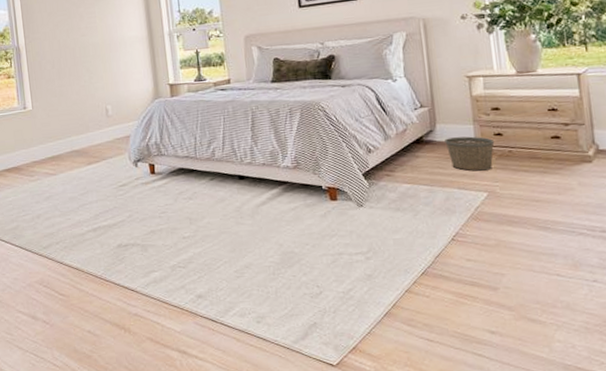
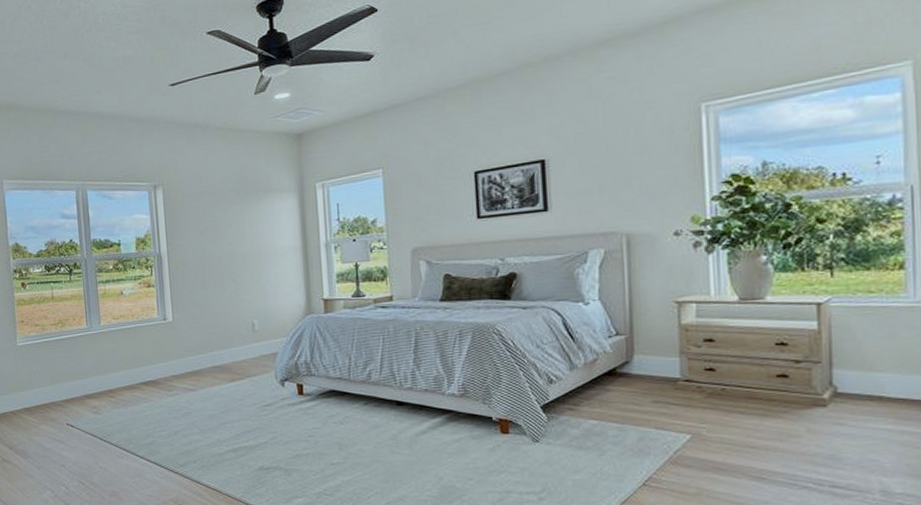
basket: present [444,136,495,172] -> none [643,370,705,410]

